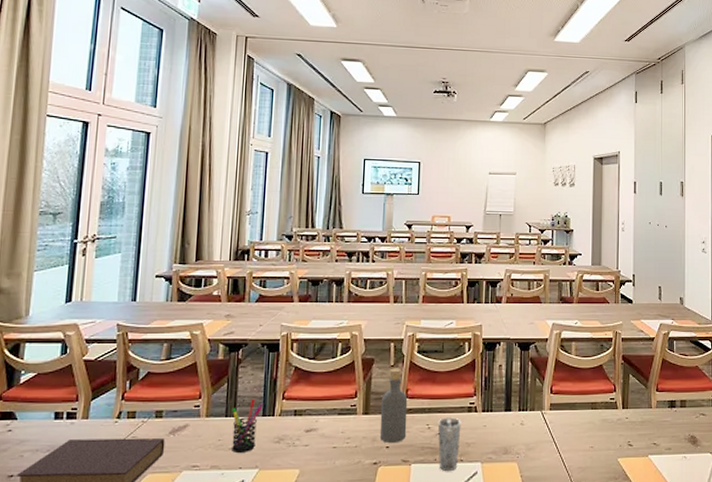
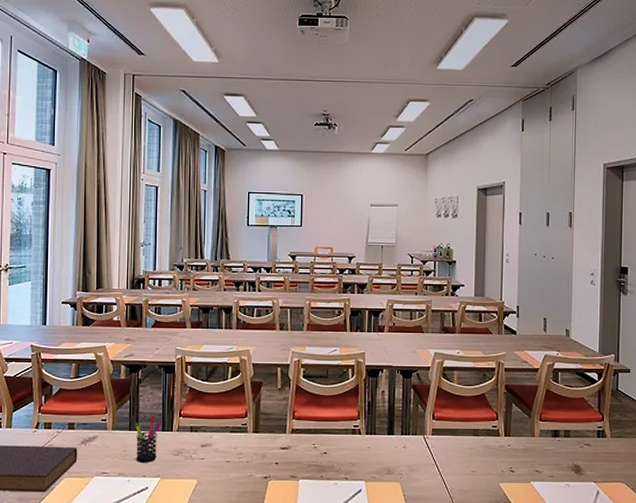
bottle: present [379,368,408,443] -> none [269,391,295,459]
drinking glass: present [437,417,461,471] -> none [323,438,346,487]

